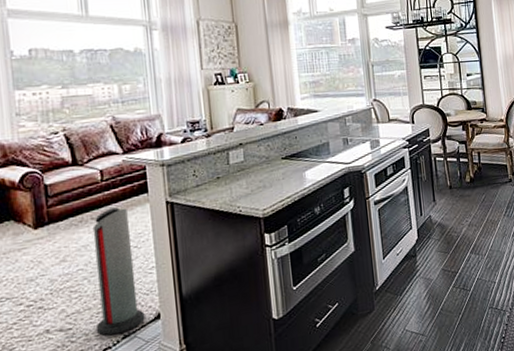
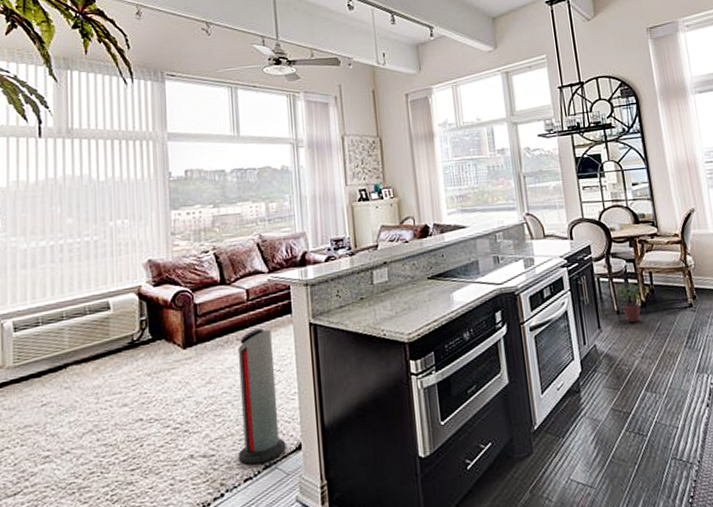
potted plant: none [450,160,471,196] -> present [616,281,642,323]

